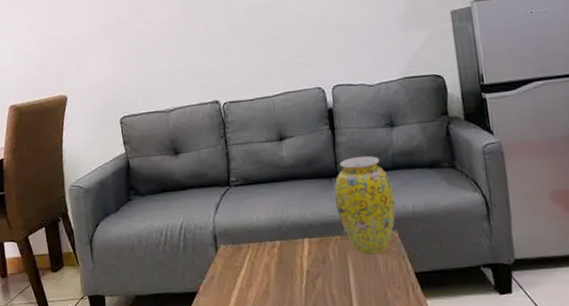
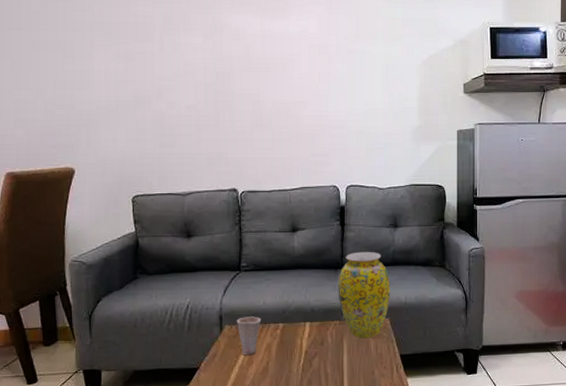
cup: none [230,234,257,277] -> present [236,316,262,355]

